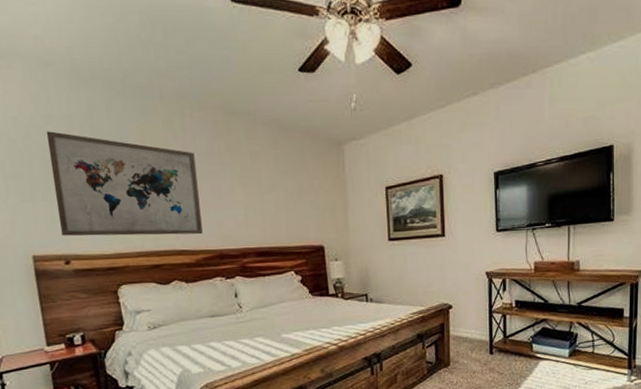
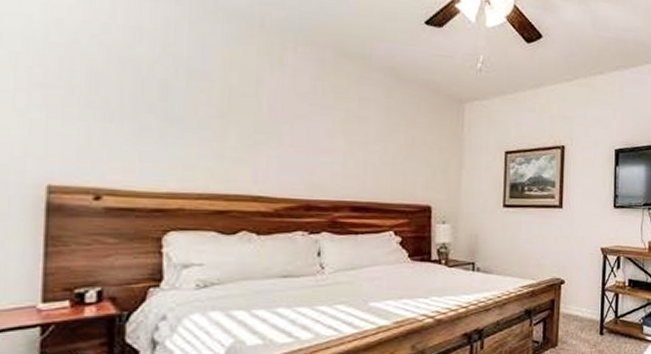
wall art: present [46,131,203,236] -> none [95,41,292,181]

